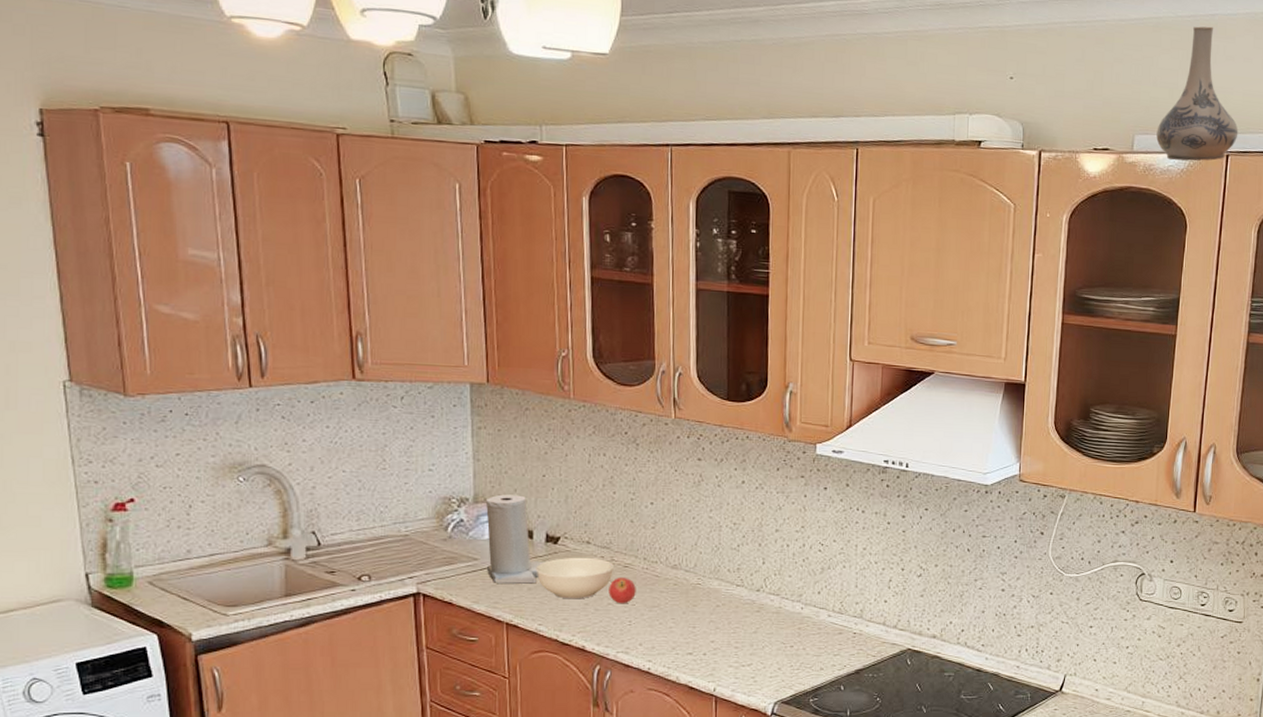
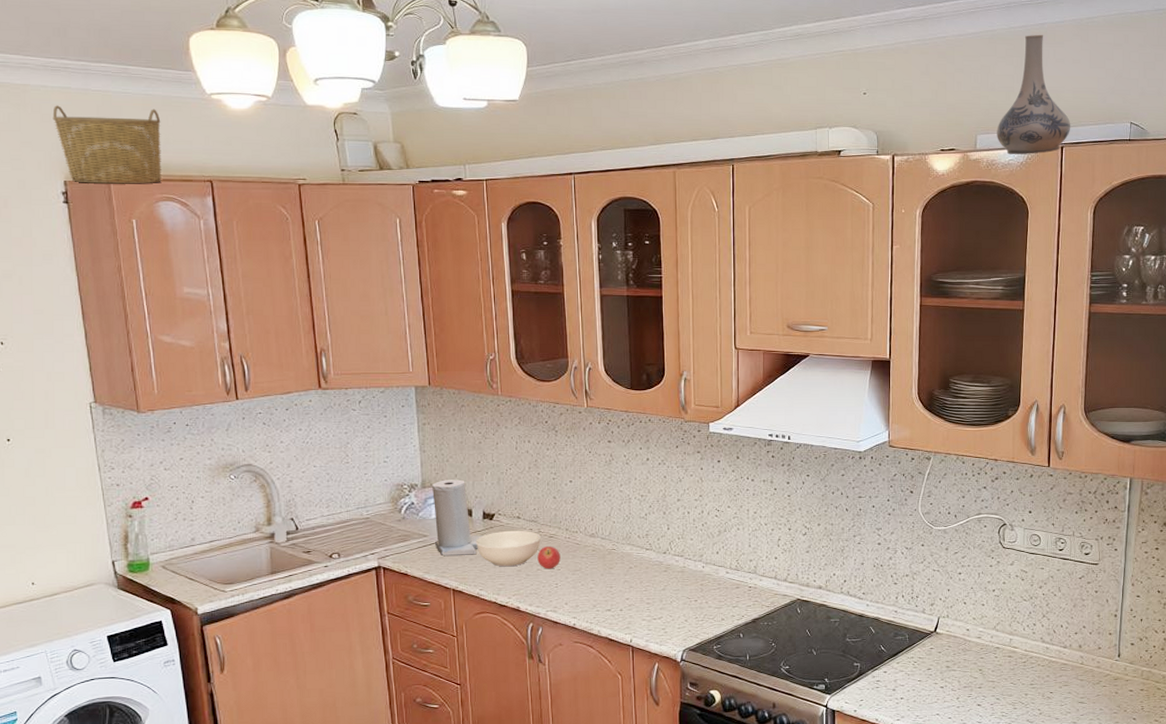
basket: none [27,15,166,120] -> present [52,105,162,184]

